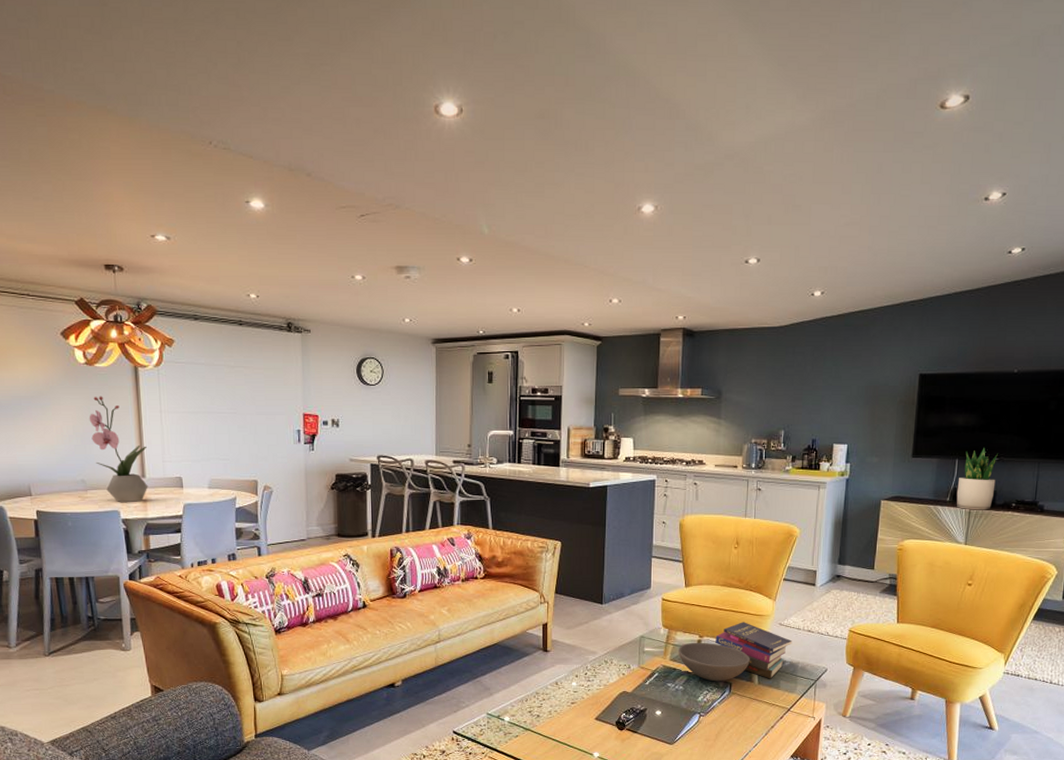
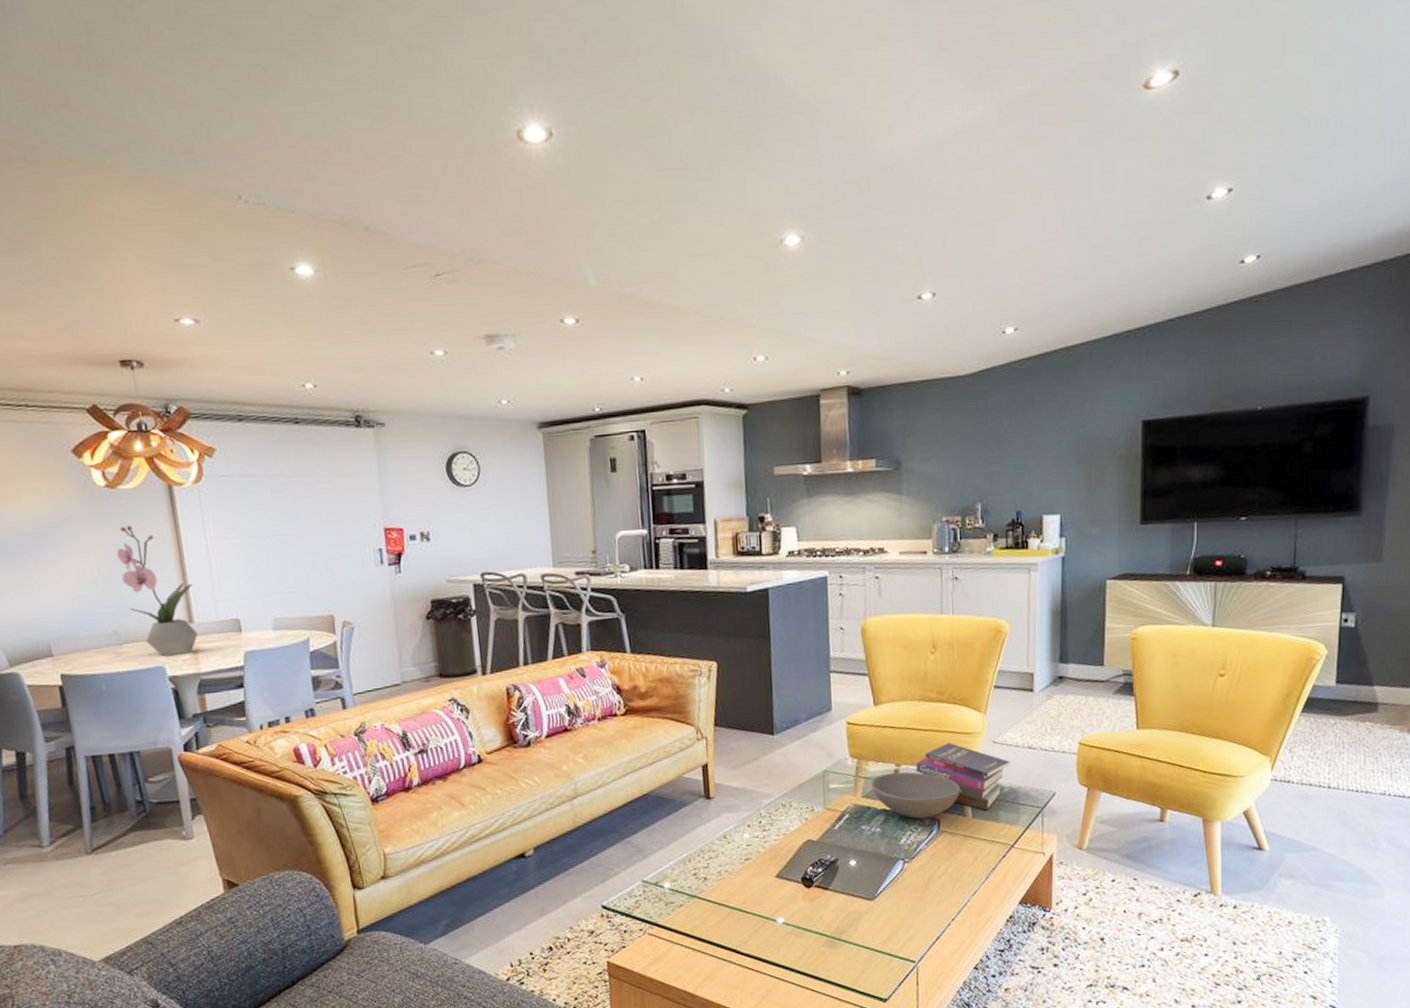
planter: present [956,447,998,510] -> none [1198,505,1245,584]

